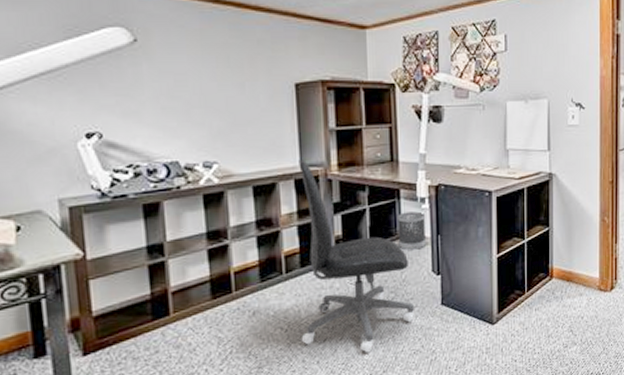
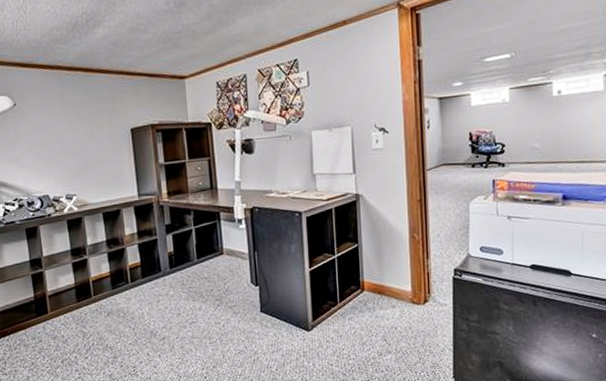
office chair: present [298,159,414,353] -> none [136,190,237,351]
wastebasket: present [398,211,427,250] -> none [219,231,245,265]

